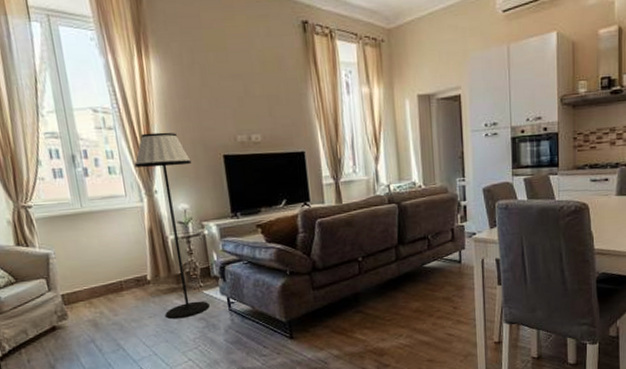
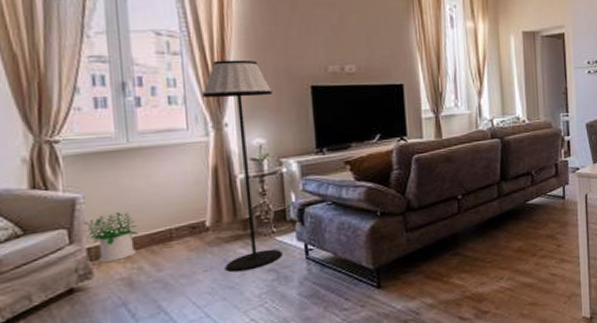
potted plant: none [56,265,97,307] -> present [83,211,138,263]

